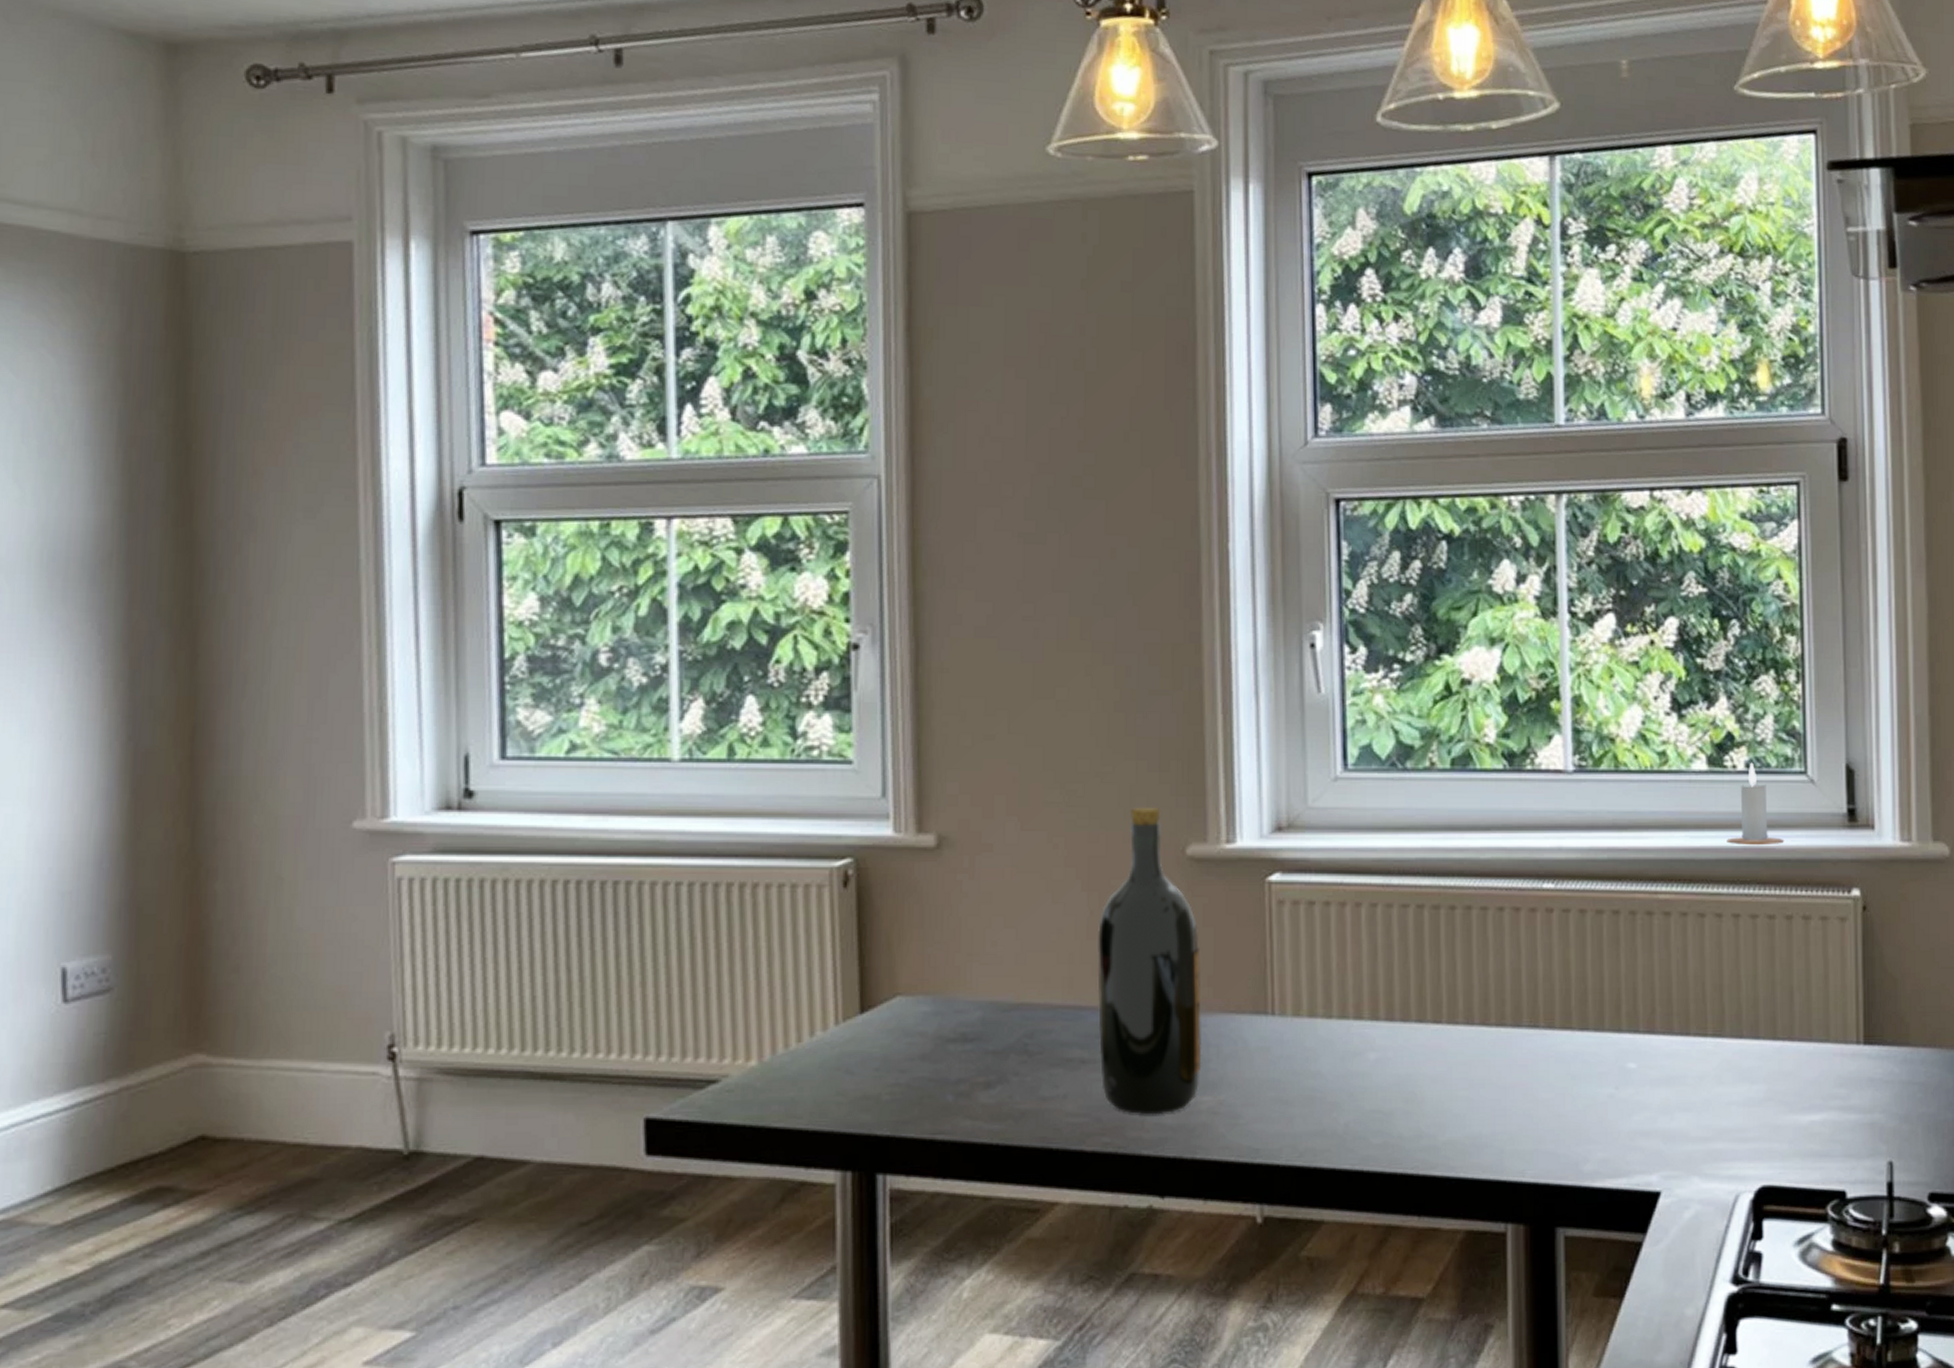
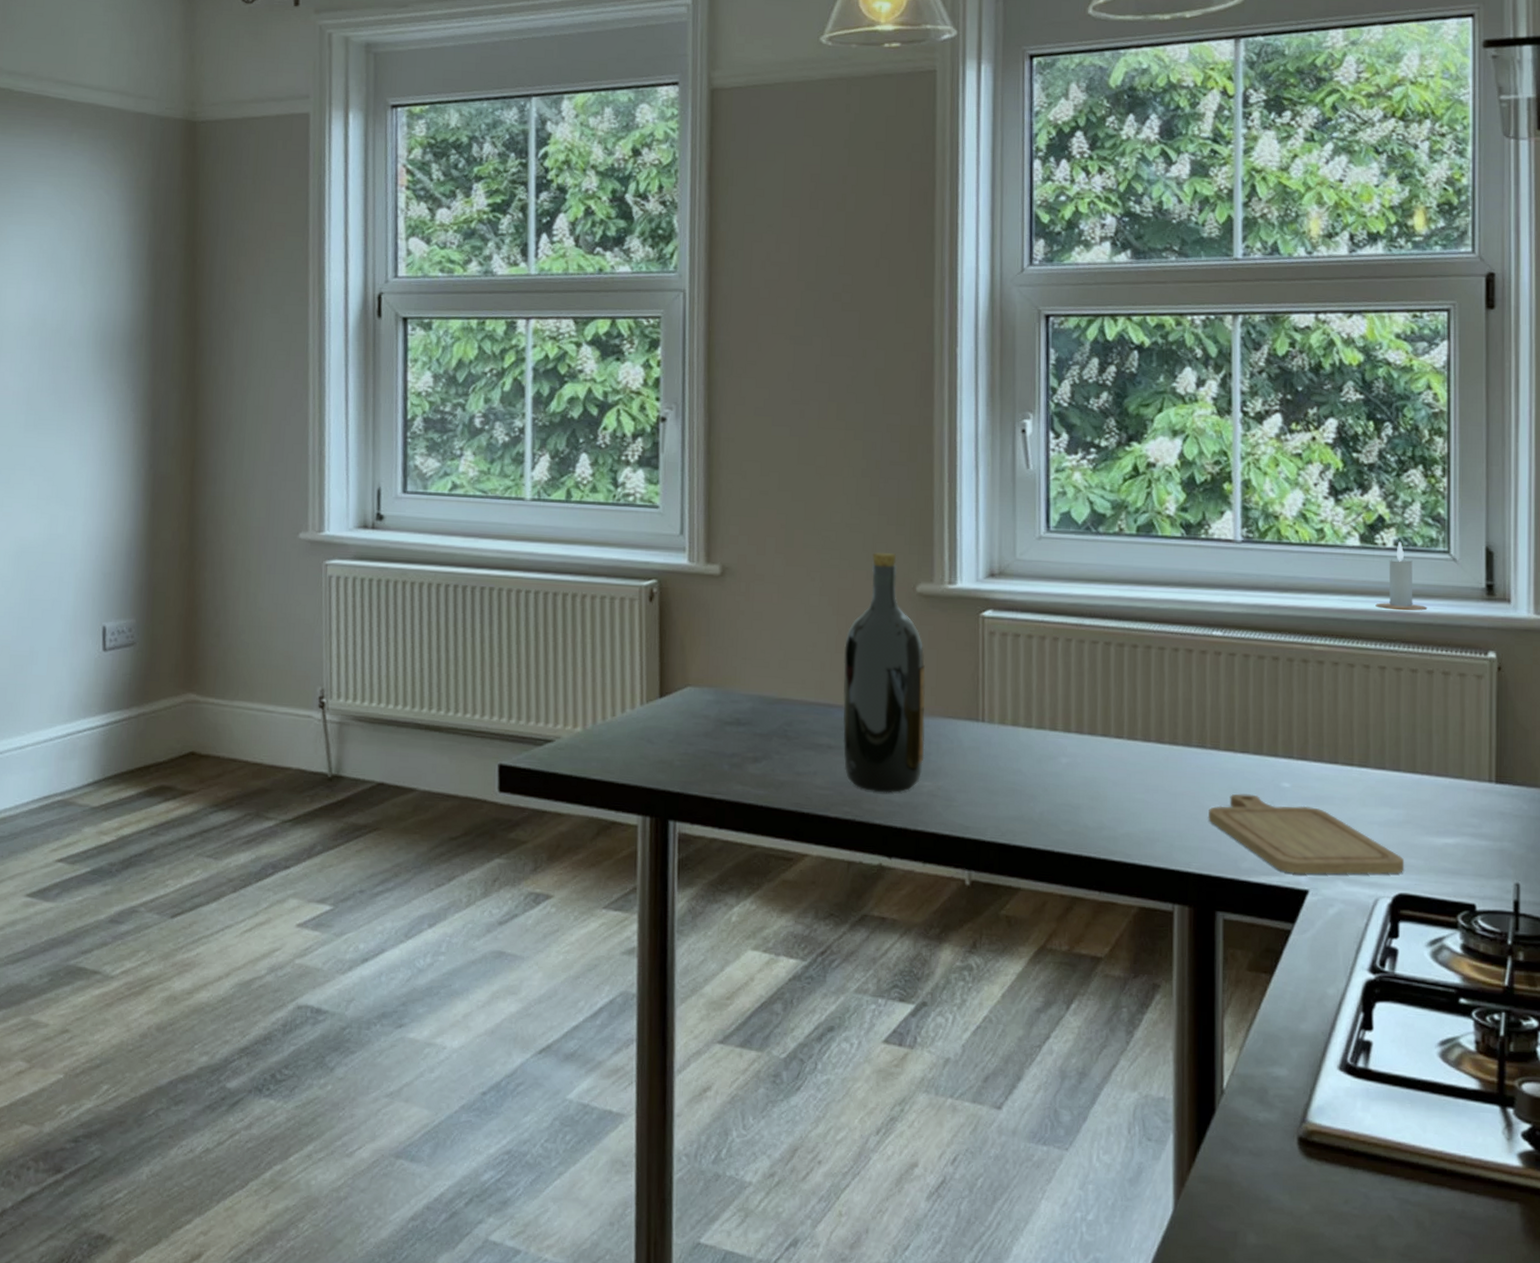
chopping board: none [1543,1080,1767,1173] -> present [1207,794,1405,875]

